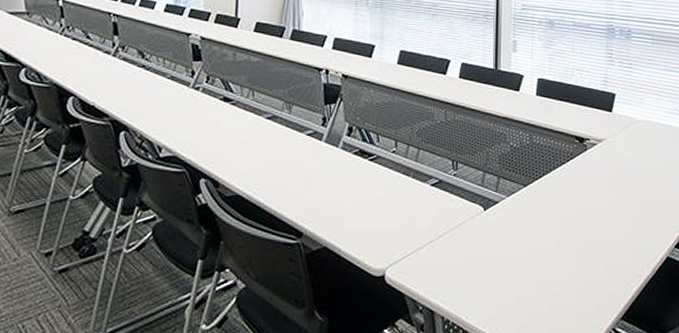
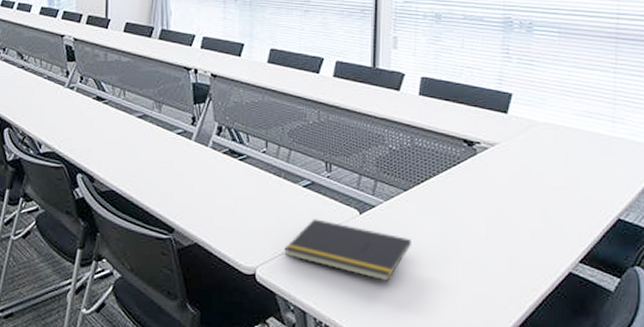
notepad: none [413,217,531,276] -> present [284,219,411,282]

